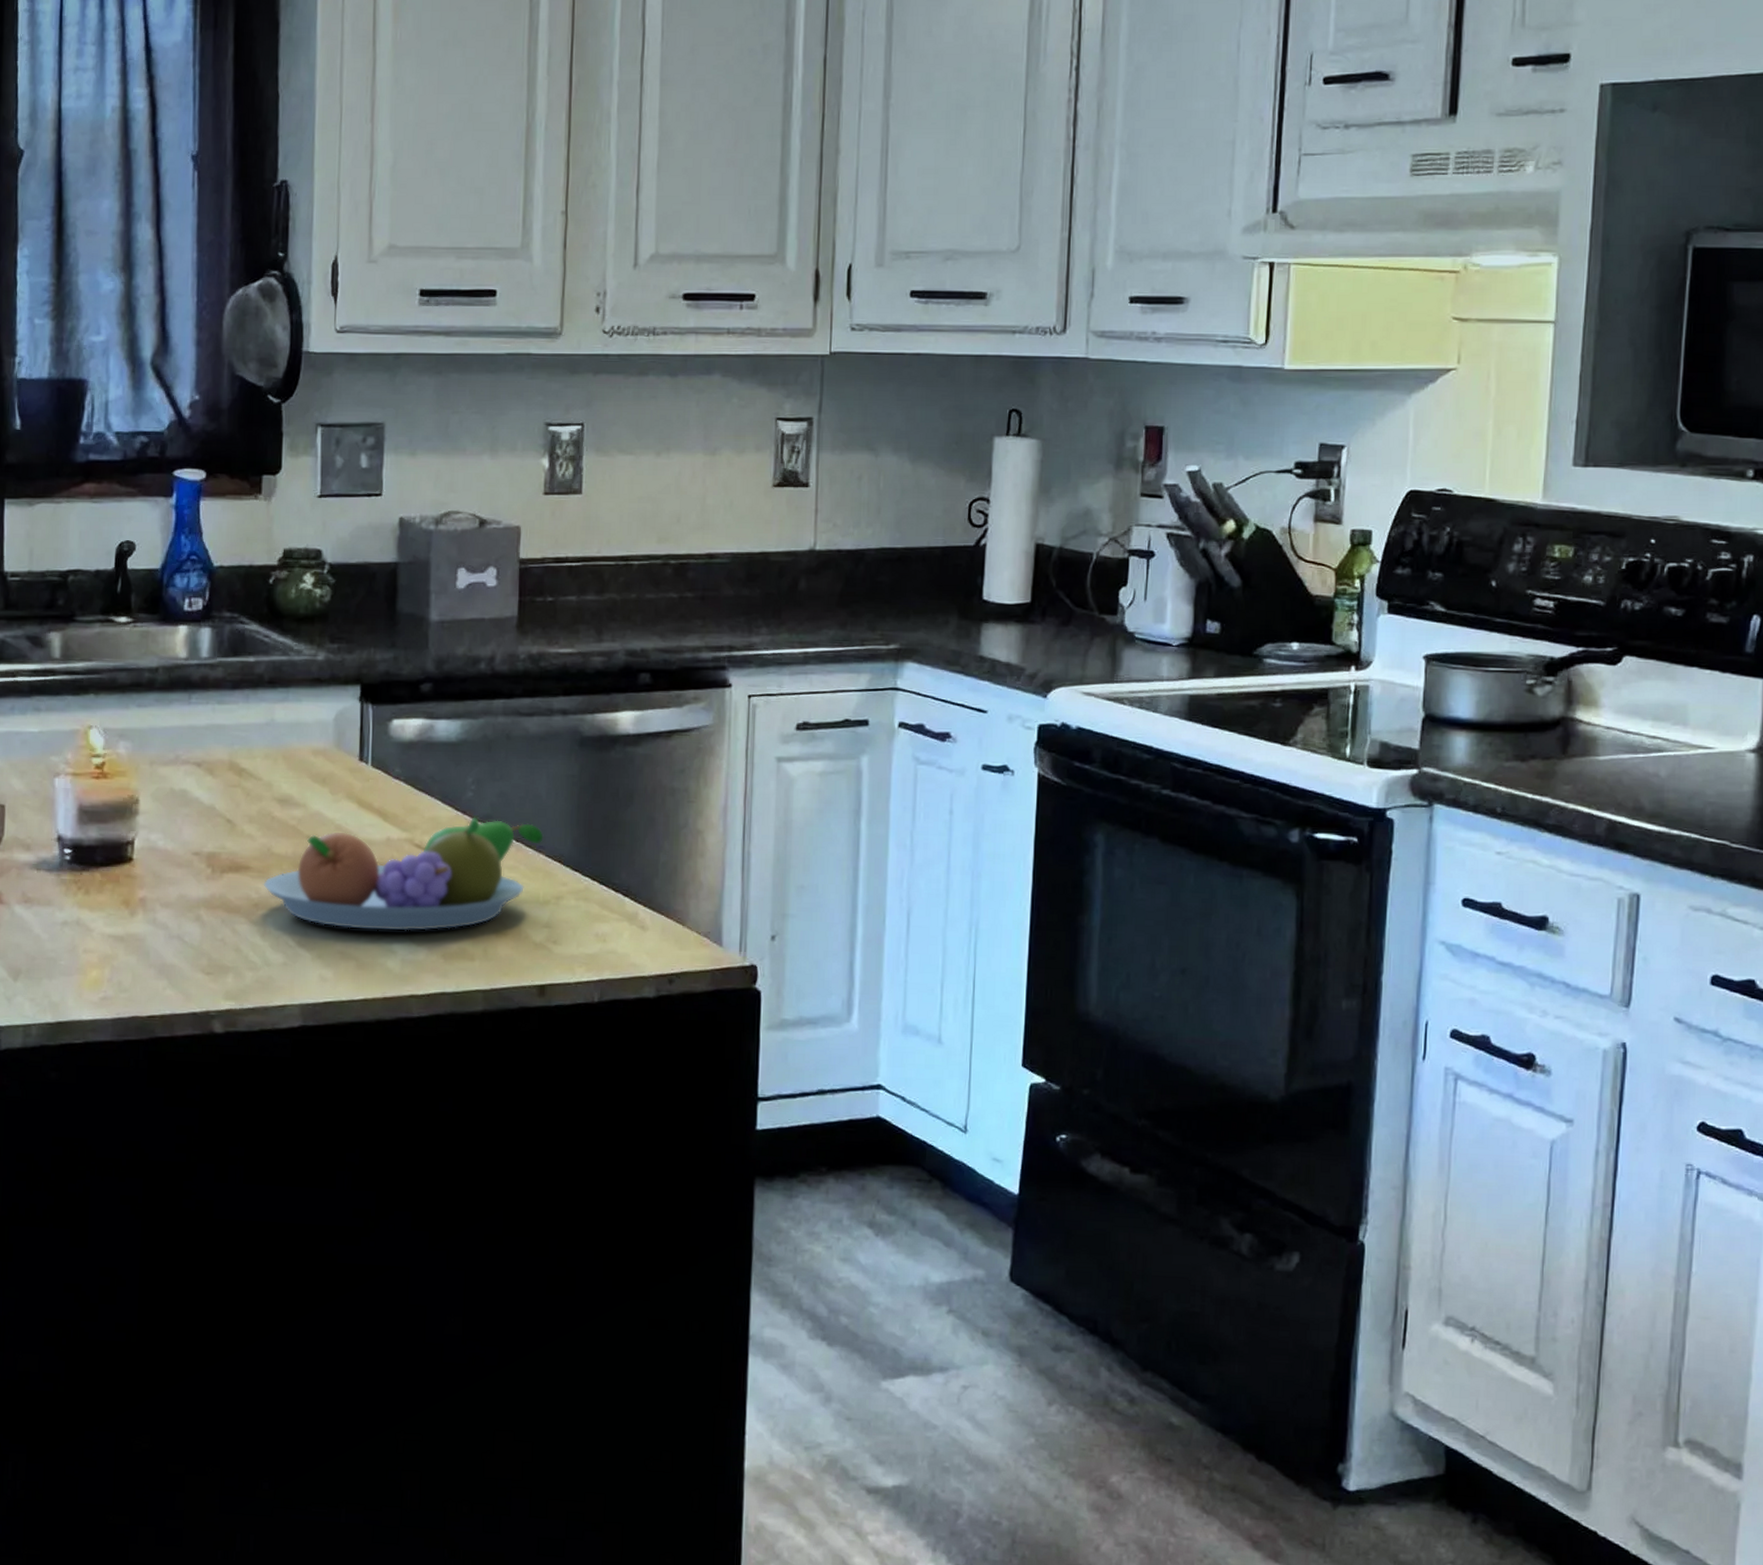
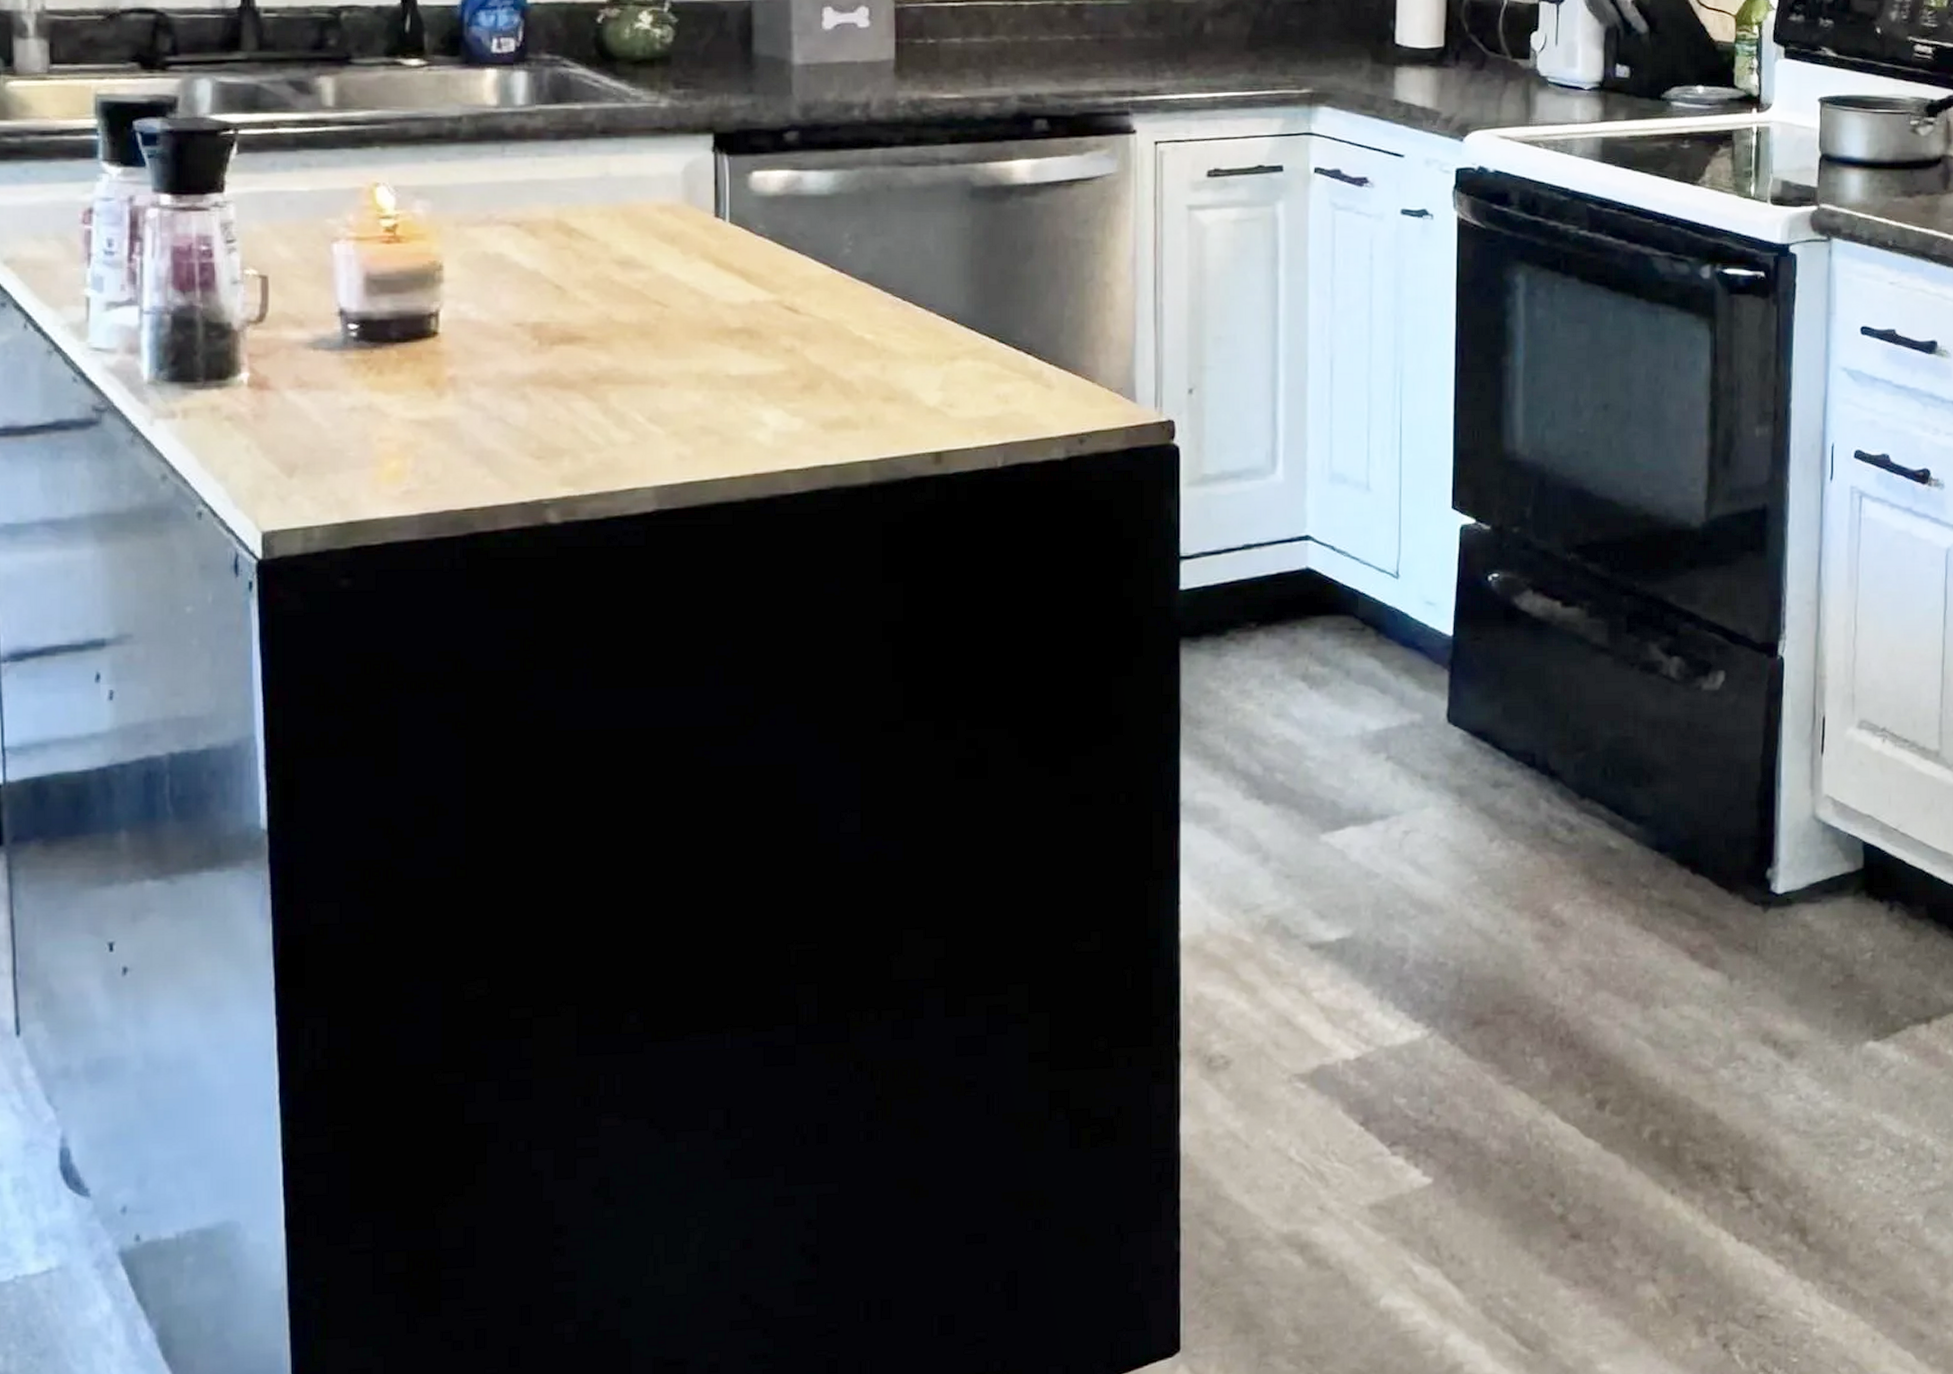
fruit bowl: present [263,817,544,931] -> none [603,275,934,401]

